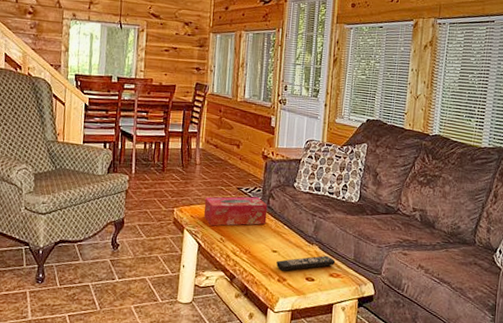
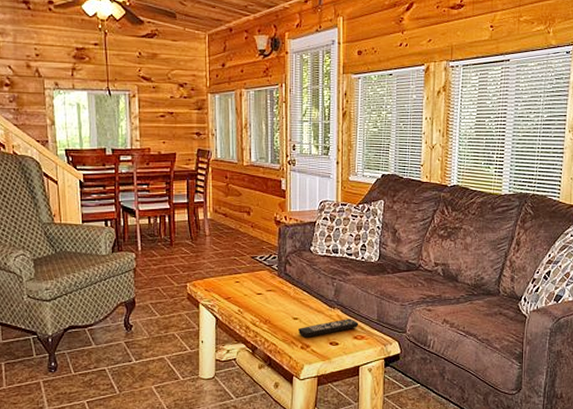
tissue box: present [203,197,268,226] -> none [218,265,285,298]

